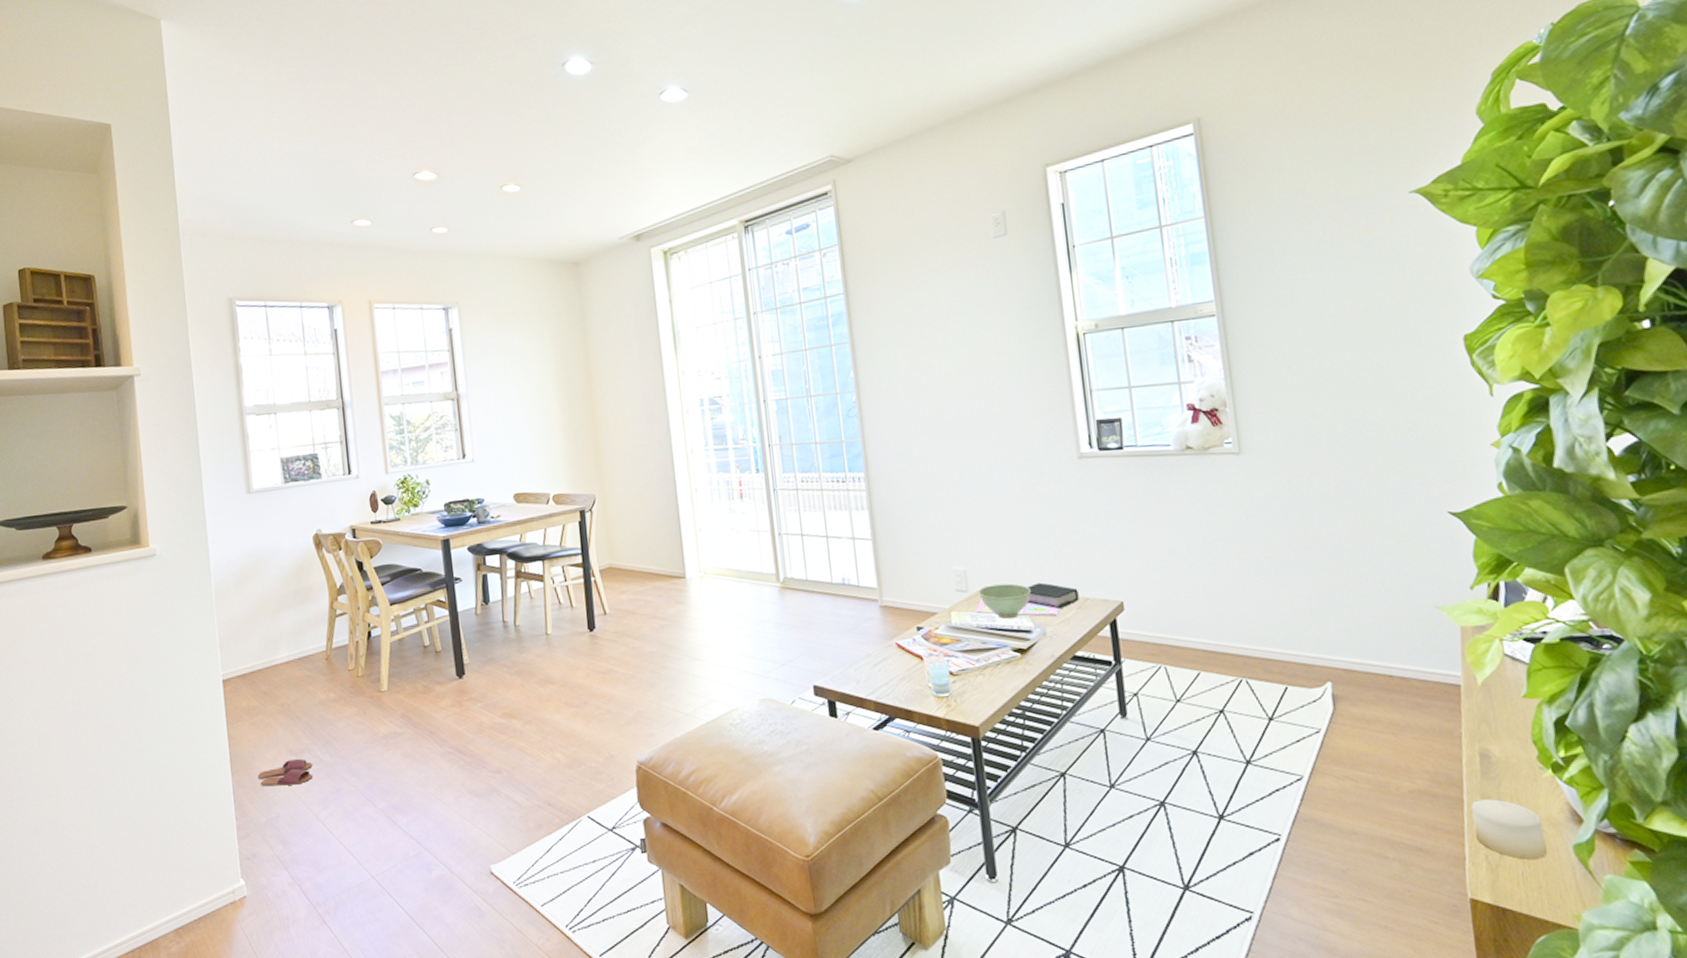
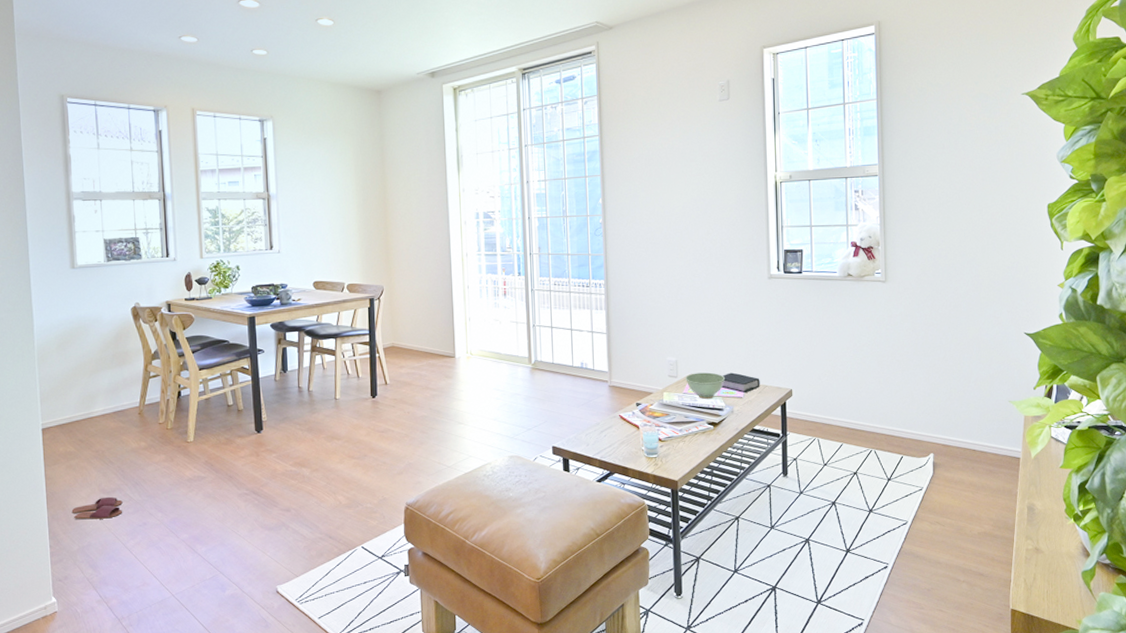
candle: present [1471,799,1547,859] -> none [1019,539,1064,582]

